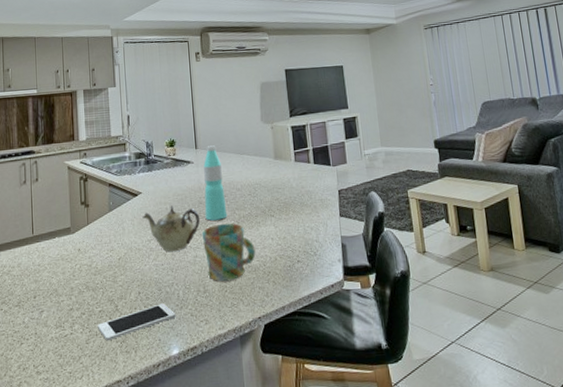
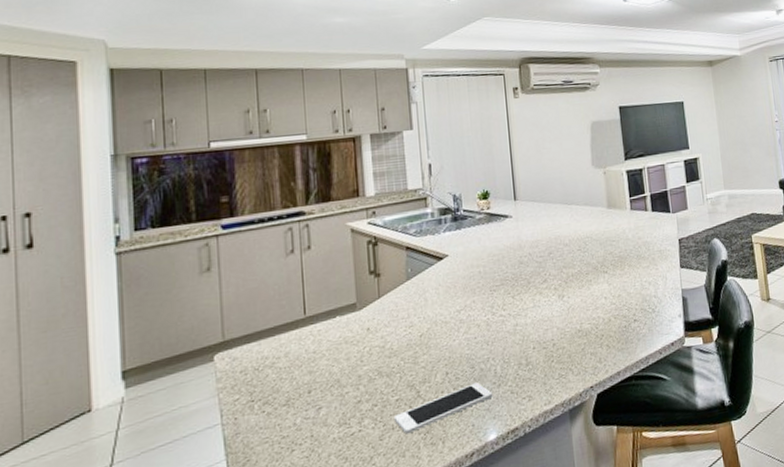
teapot: present [142,205,200,252] -> none [449,268,520,323]
mug: present [201,223,256,281] -> none [523,284,587,351]
water bottle: present [203,145,228,221] -> none [524,195,554,283]

